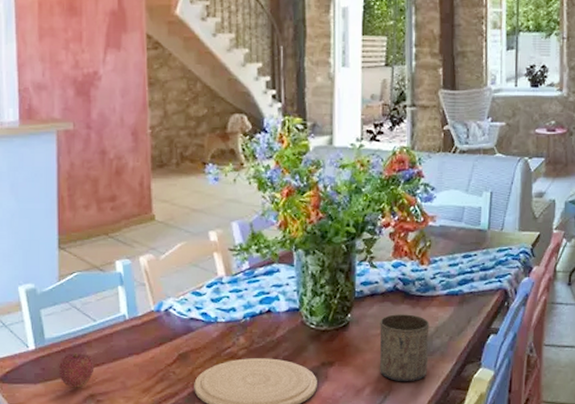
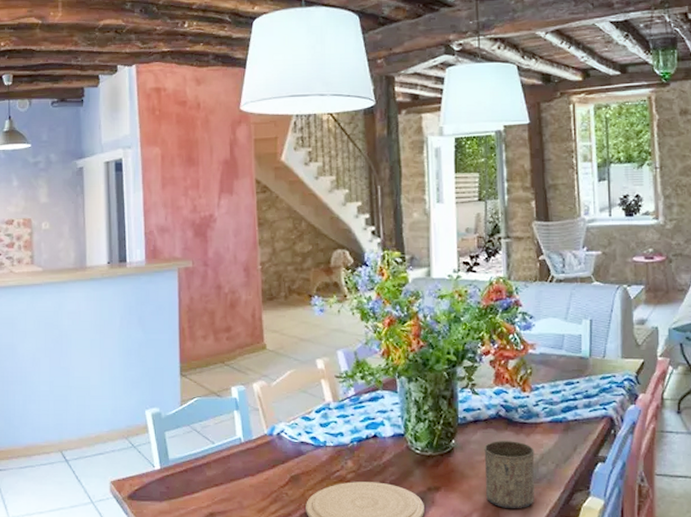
fruit: present [58,352,95,388] -> none [181,473,214,507]

